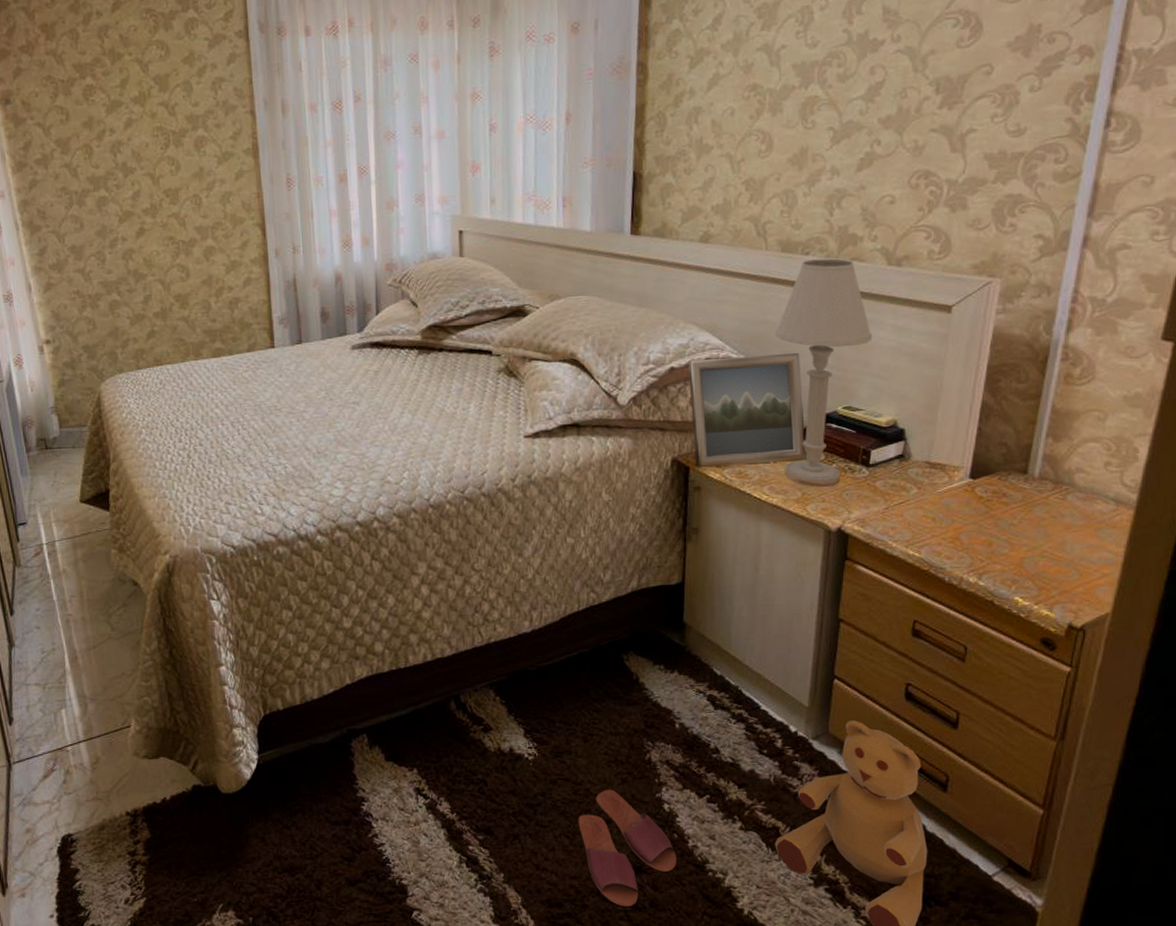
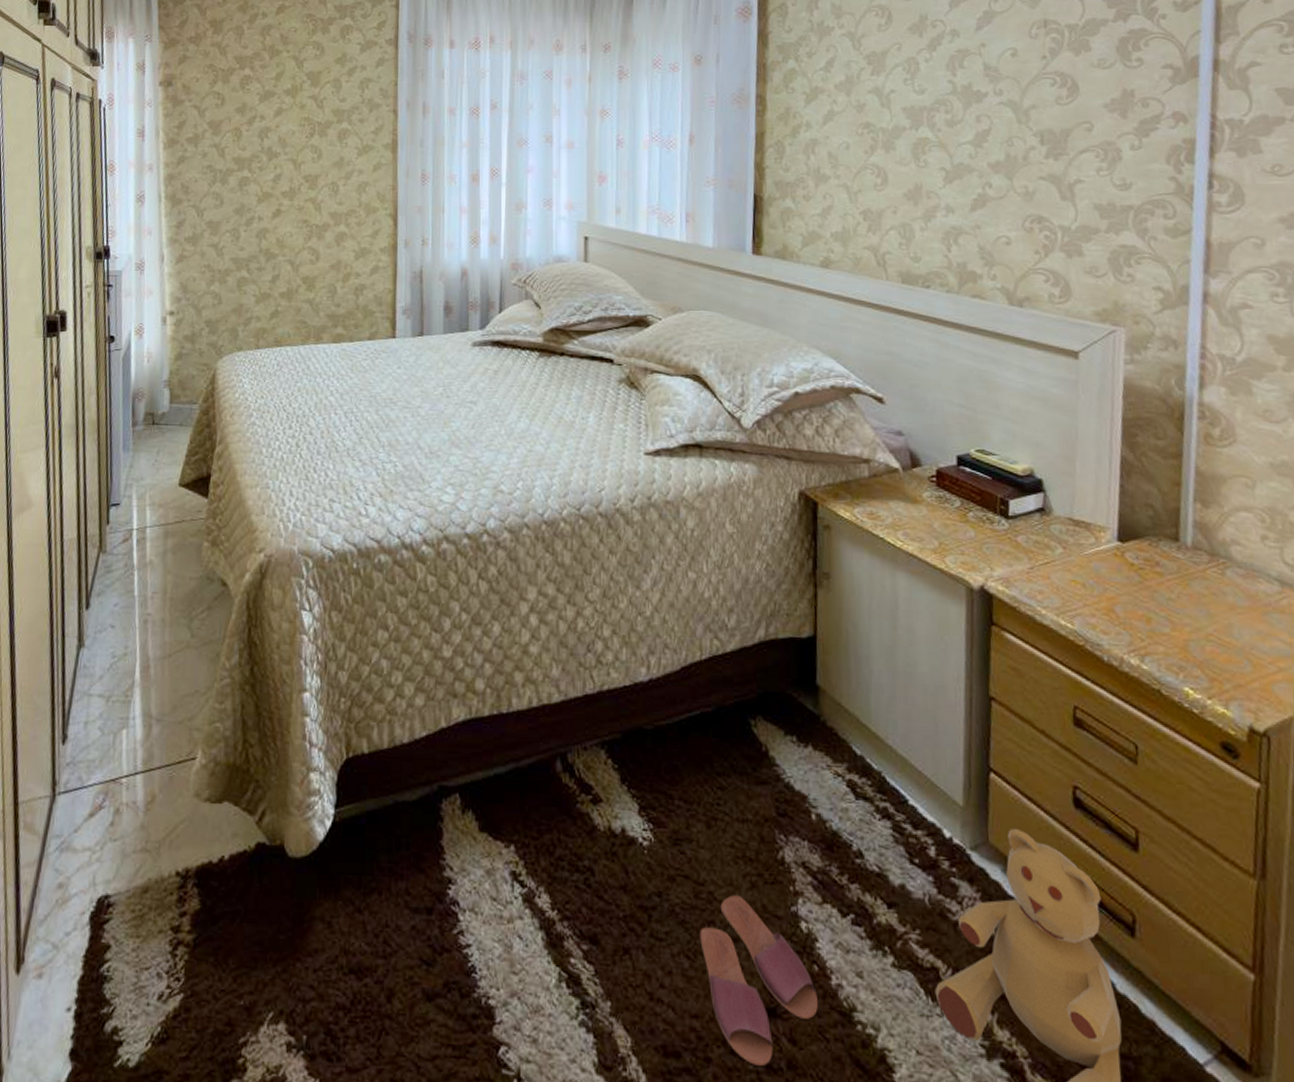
picture frame: present [689,352,806,467] -> none [813,386,941,506]
table lamp: present [774,258,873,488] -> none [899,293,1001,539]

